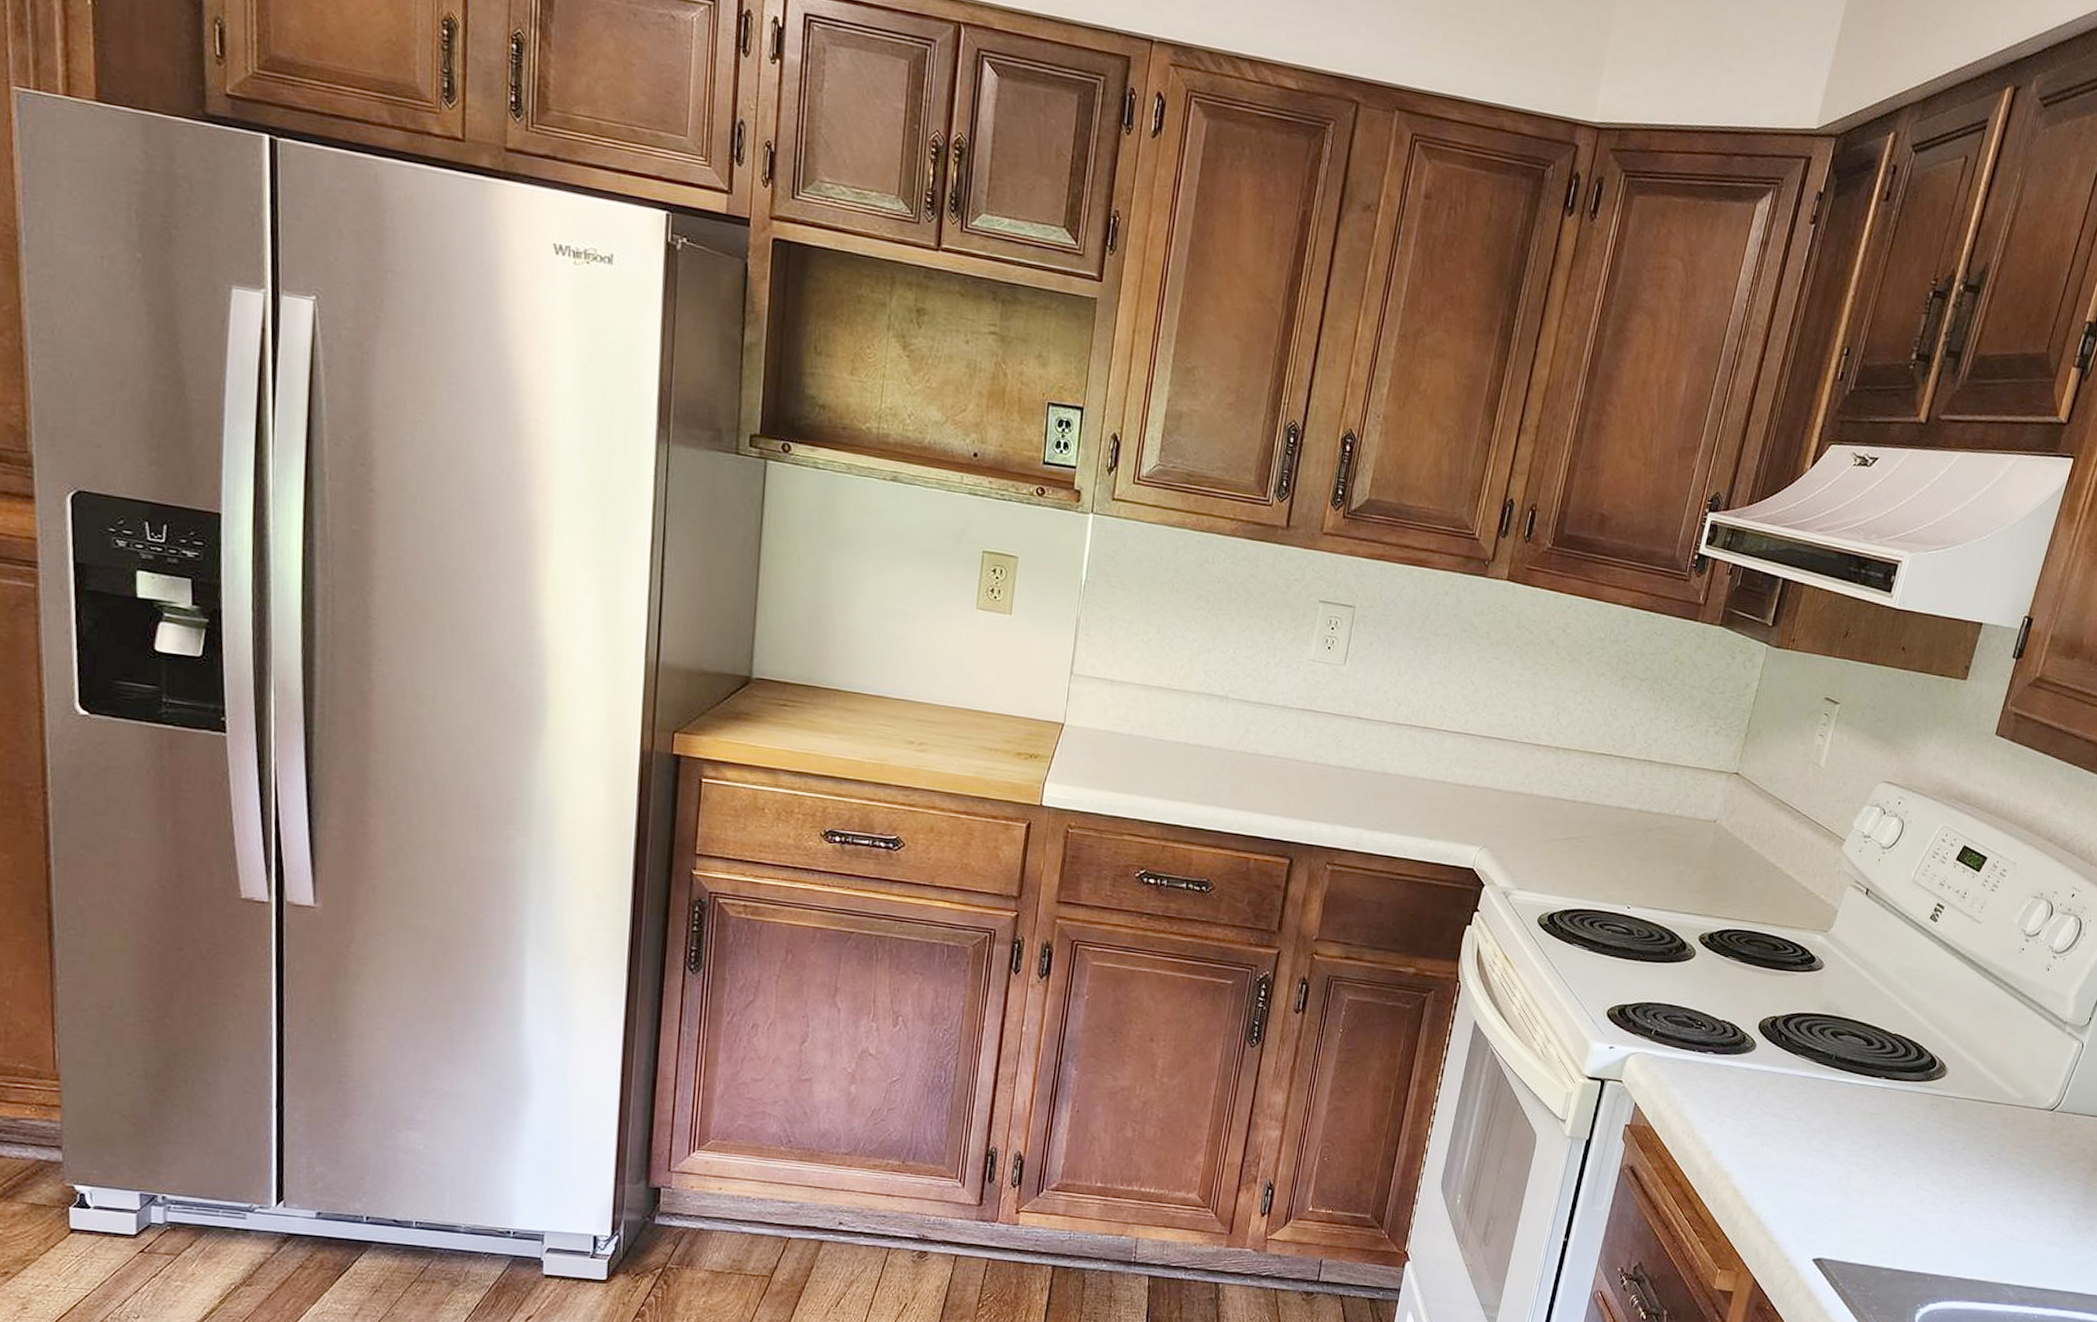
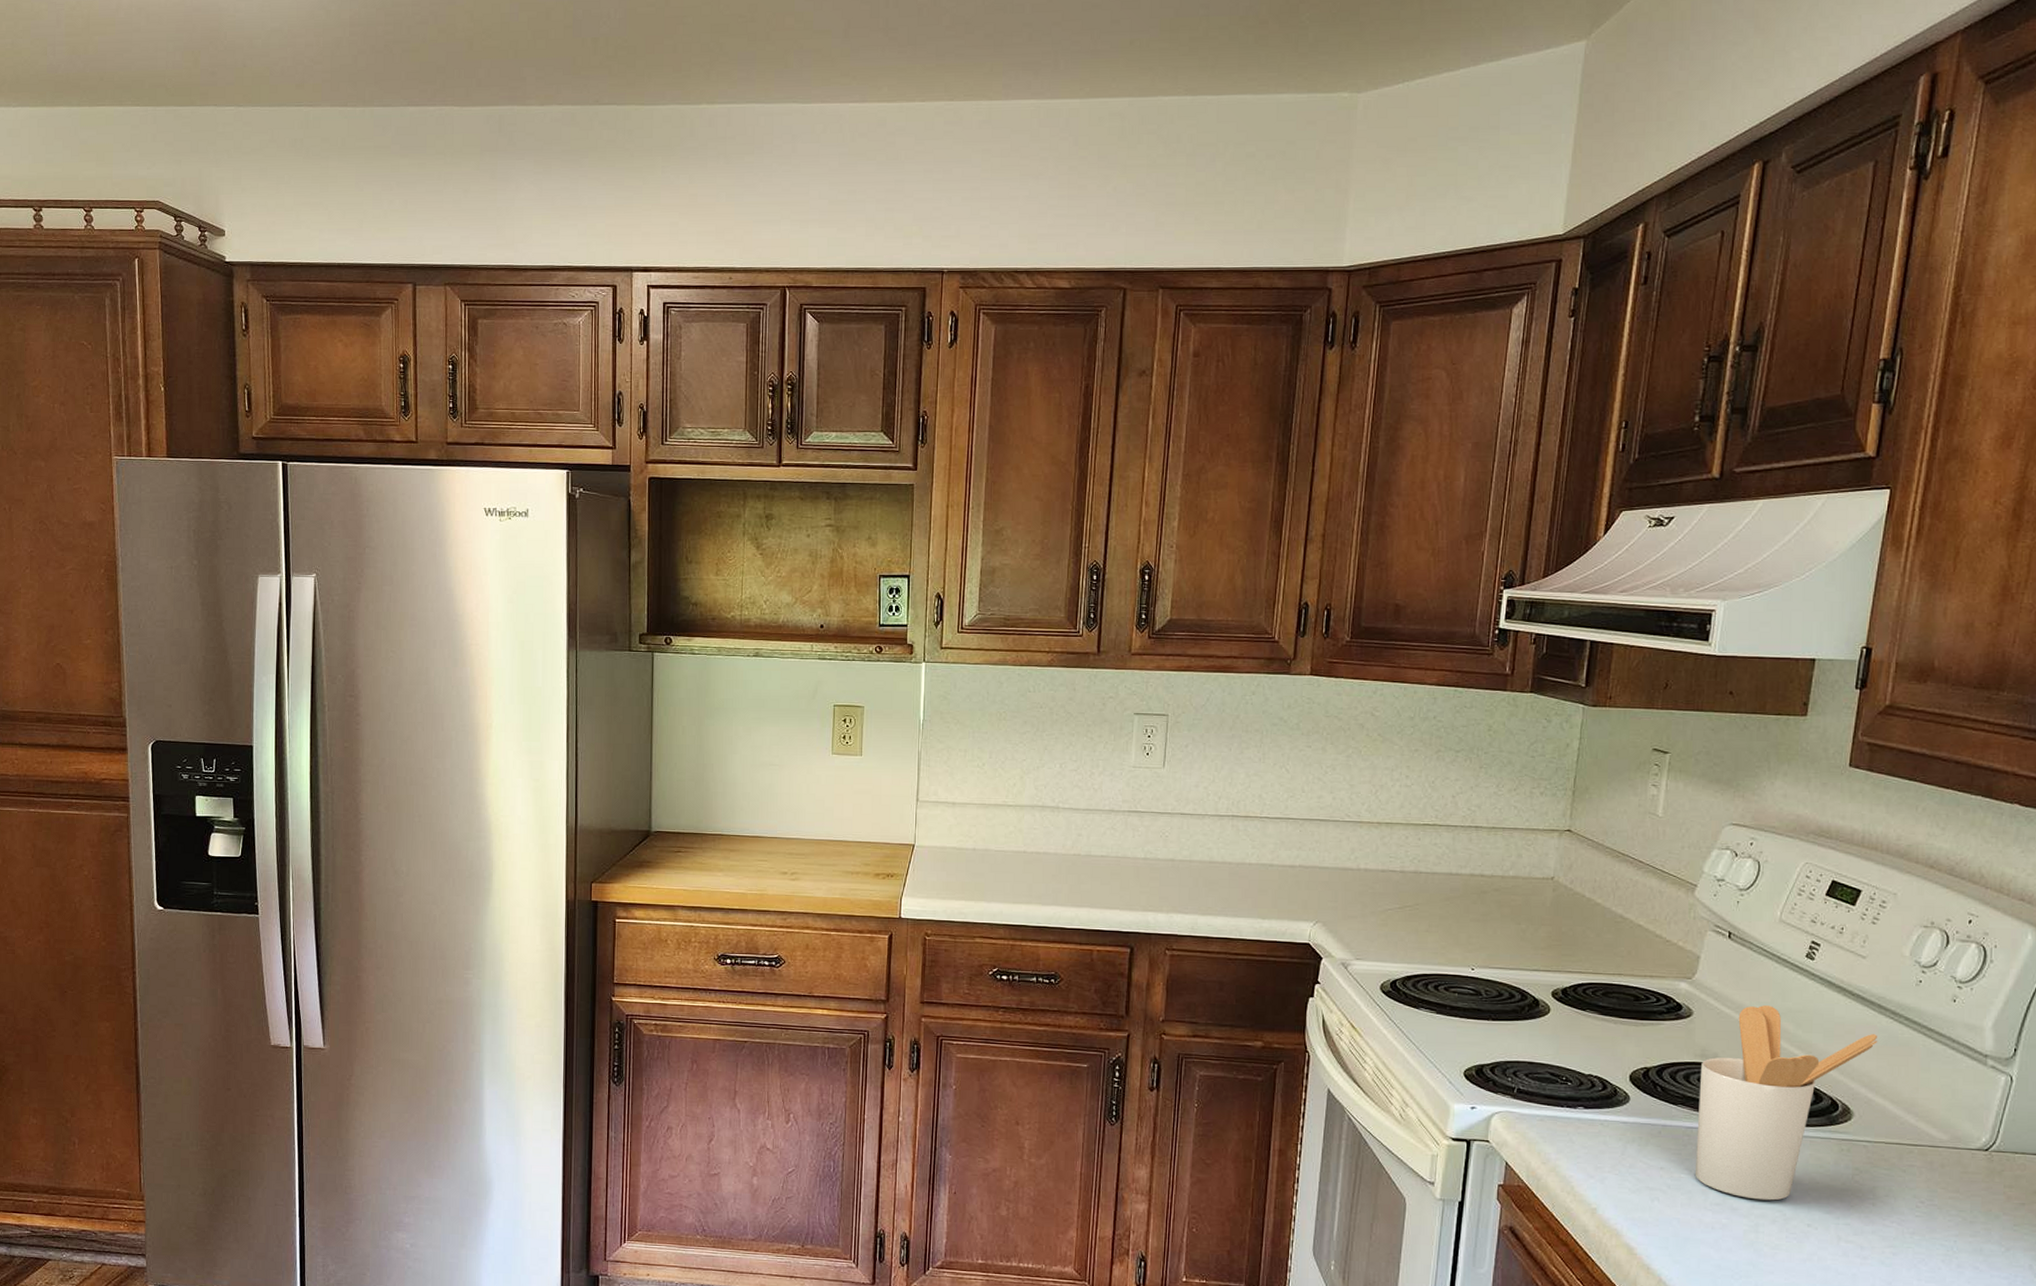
utensil holder: none [1803,962,1979,1150] -> present [1694,1005,1878,1201]

